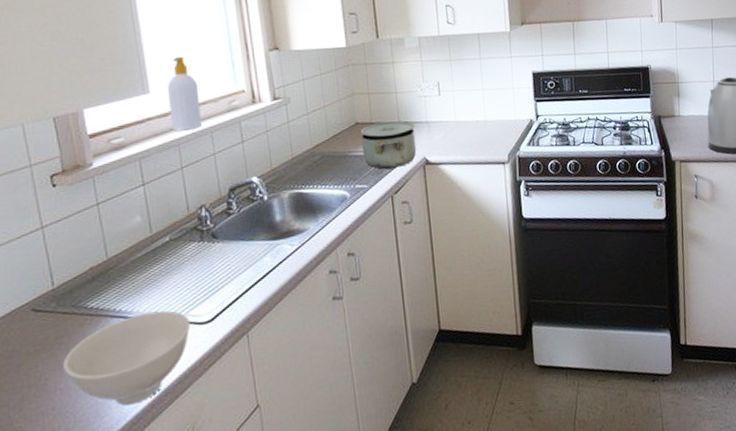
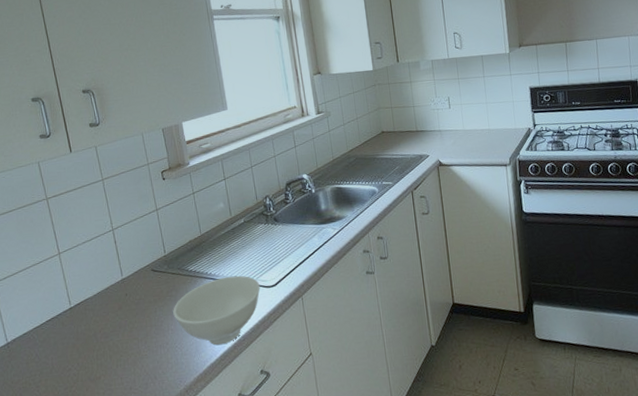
soap bottle: present [167,56,202,132] -> none [239,81,265,139]
saucepan: present [360,121,417,169] -> none [385,130,432,169]

